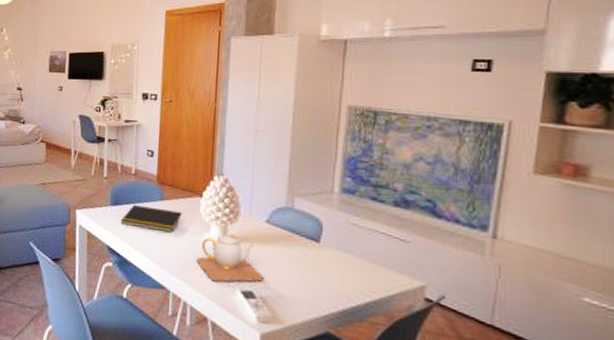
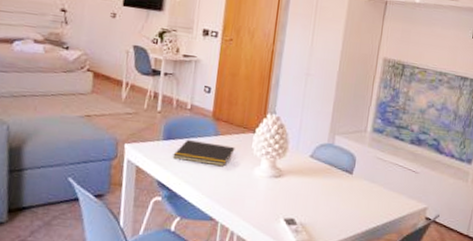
teapot: present [195,230,264,282] -> none [245,164,305,212]

